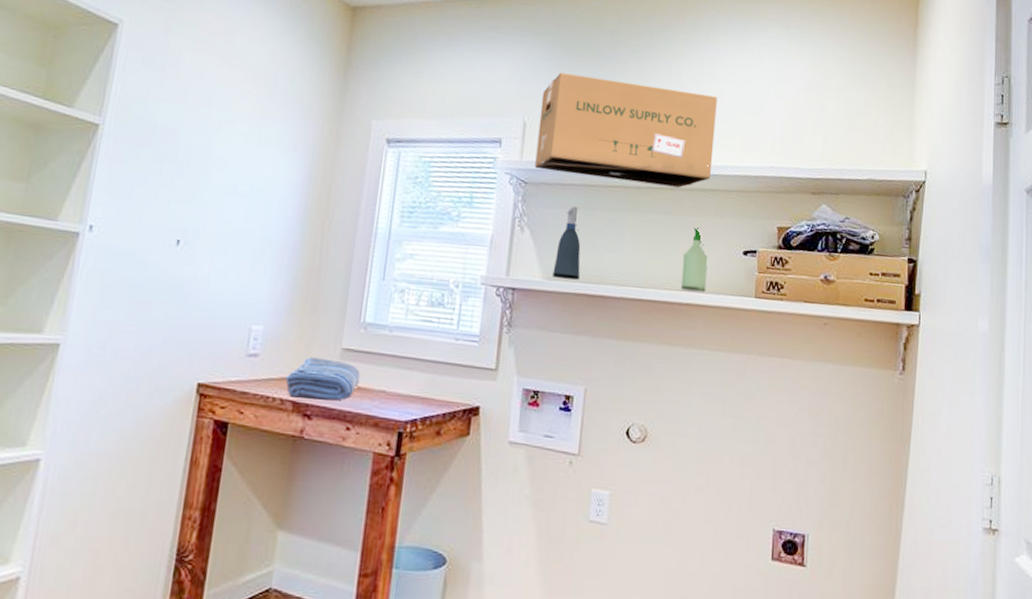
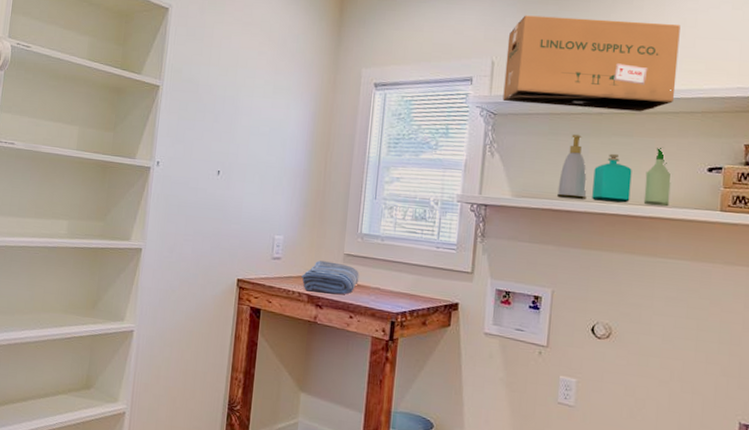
spray bottle: present [552,207,581,280] -> none [521,133,547,197]
soap bottle: none [591,209,624,285] -> present [556,133,587,201]
soap bottle: none [628,232,670,289] -> present [592,153,632,204]

